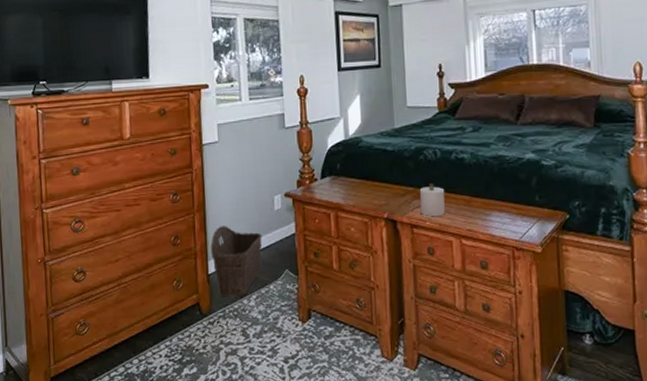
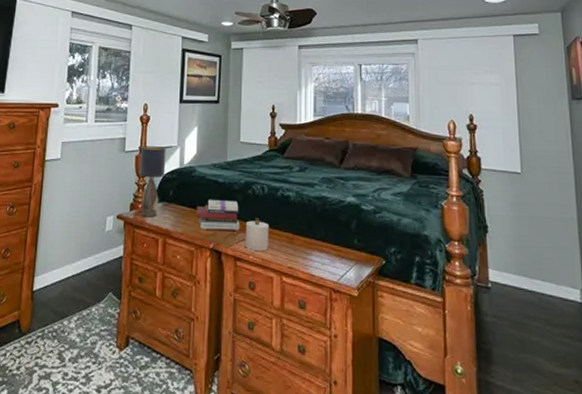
wicker basket: present [211,226,262,297] -> none [38,242,90,318]
table lamp: none [301,119,330,193] -> present [139,146,166,218]
books: none [367,168,414,200] -> present [197,199,240,232]

